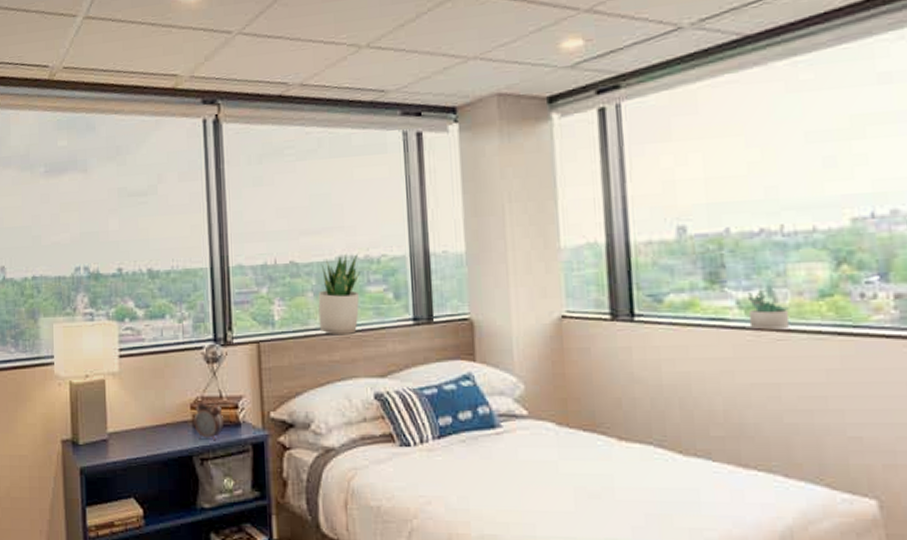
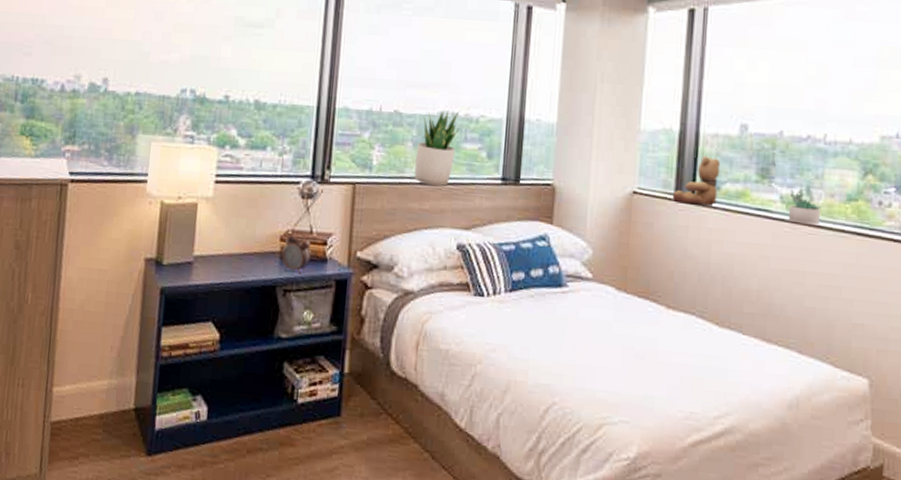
teddy bear: none [607,267,661,324] -> present [672,156,721,207]

